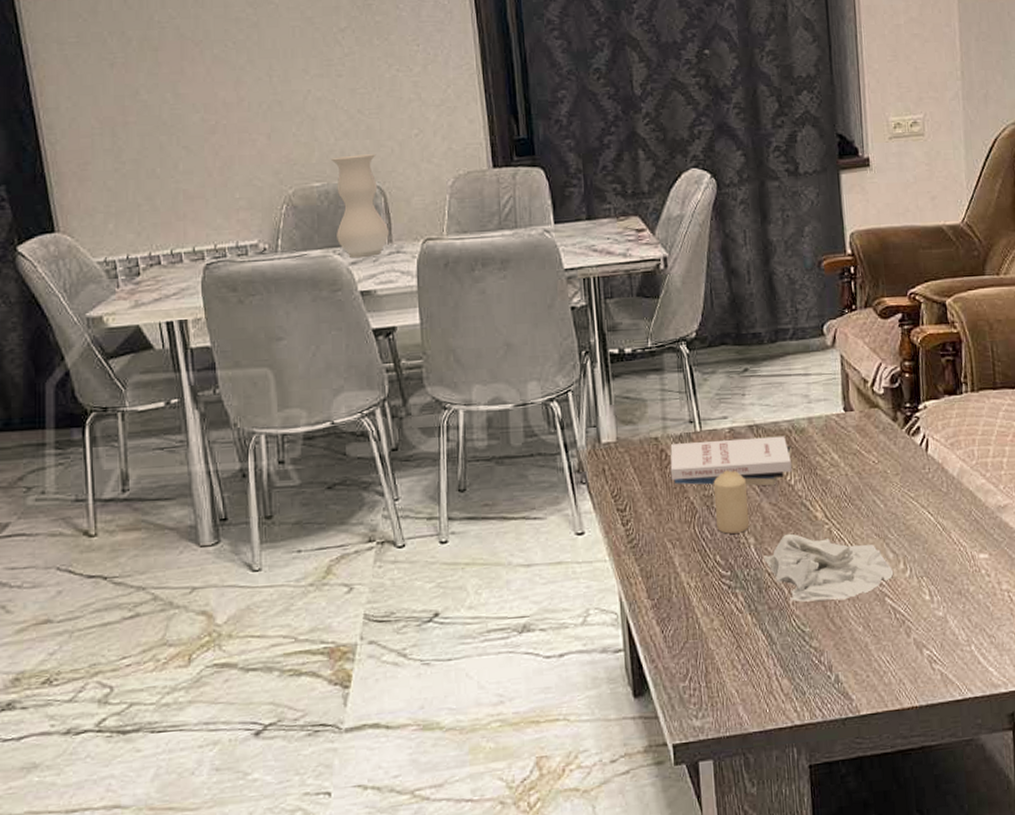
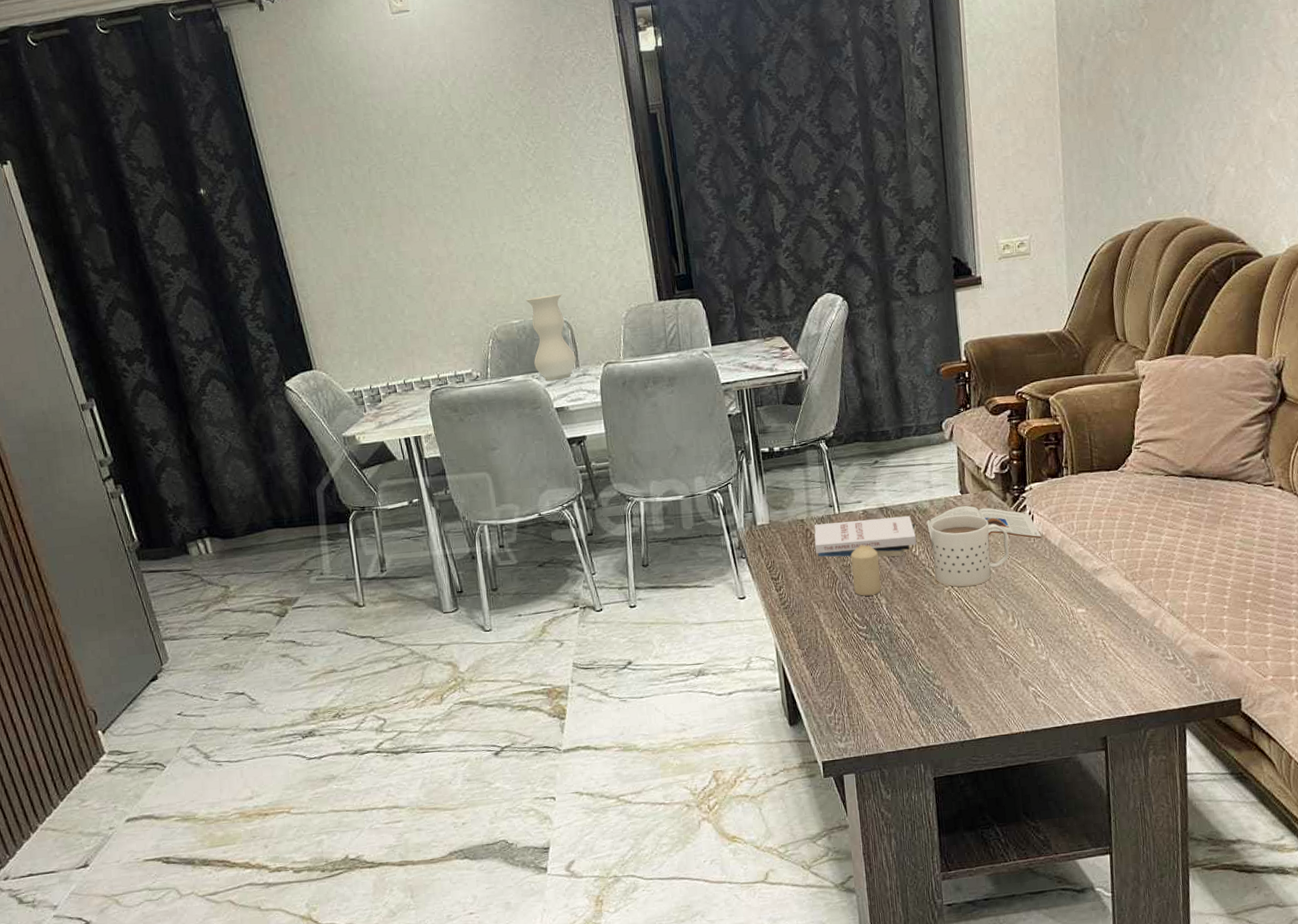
tissue: present [763,533,894,602] -> none [894,595,1004,650]
magazine: none [804,426,937,469] -> present [926,506,1041,542]
mug: none [808,435,901,525] -> present [930,514,1010,587]

